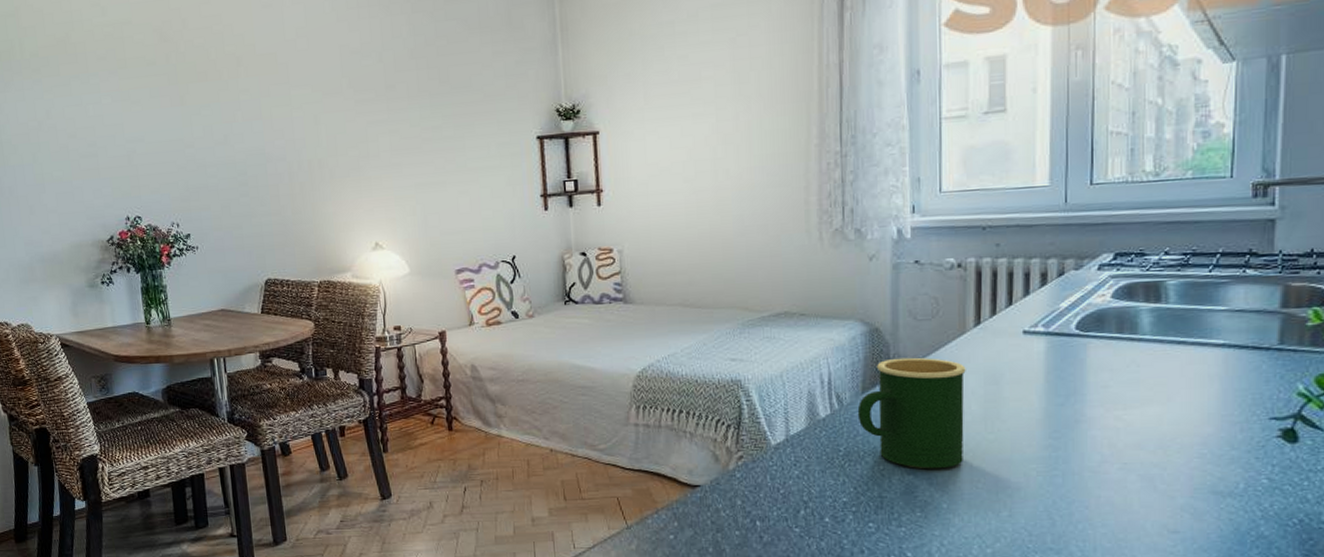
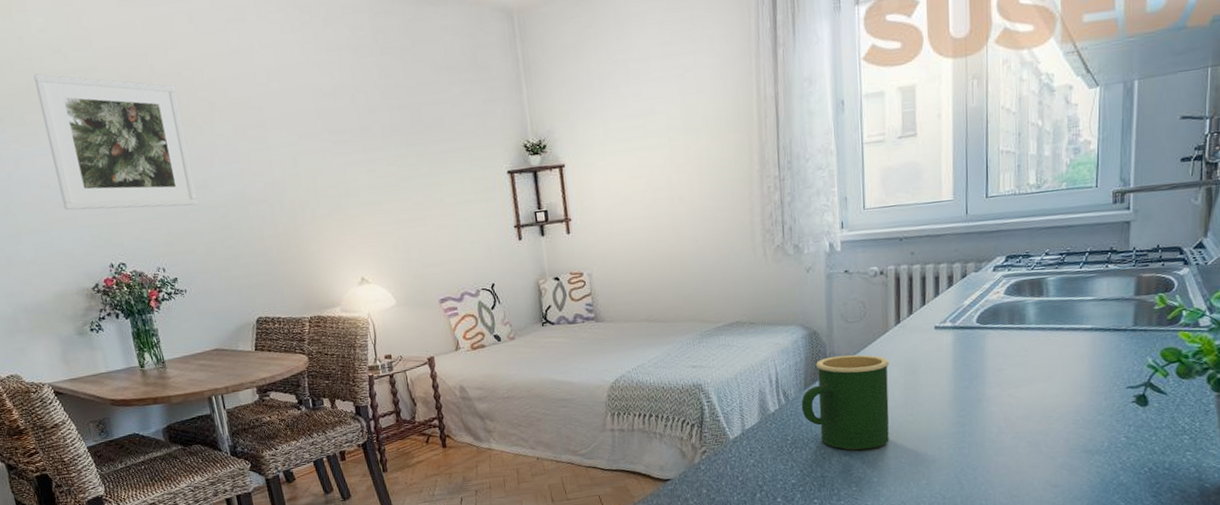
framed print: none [72,26,217,162] -> present [33,73,198,211]

